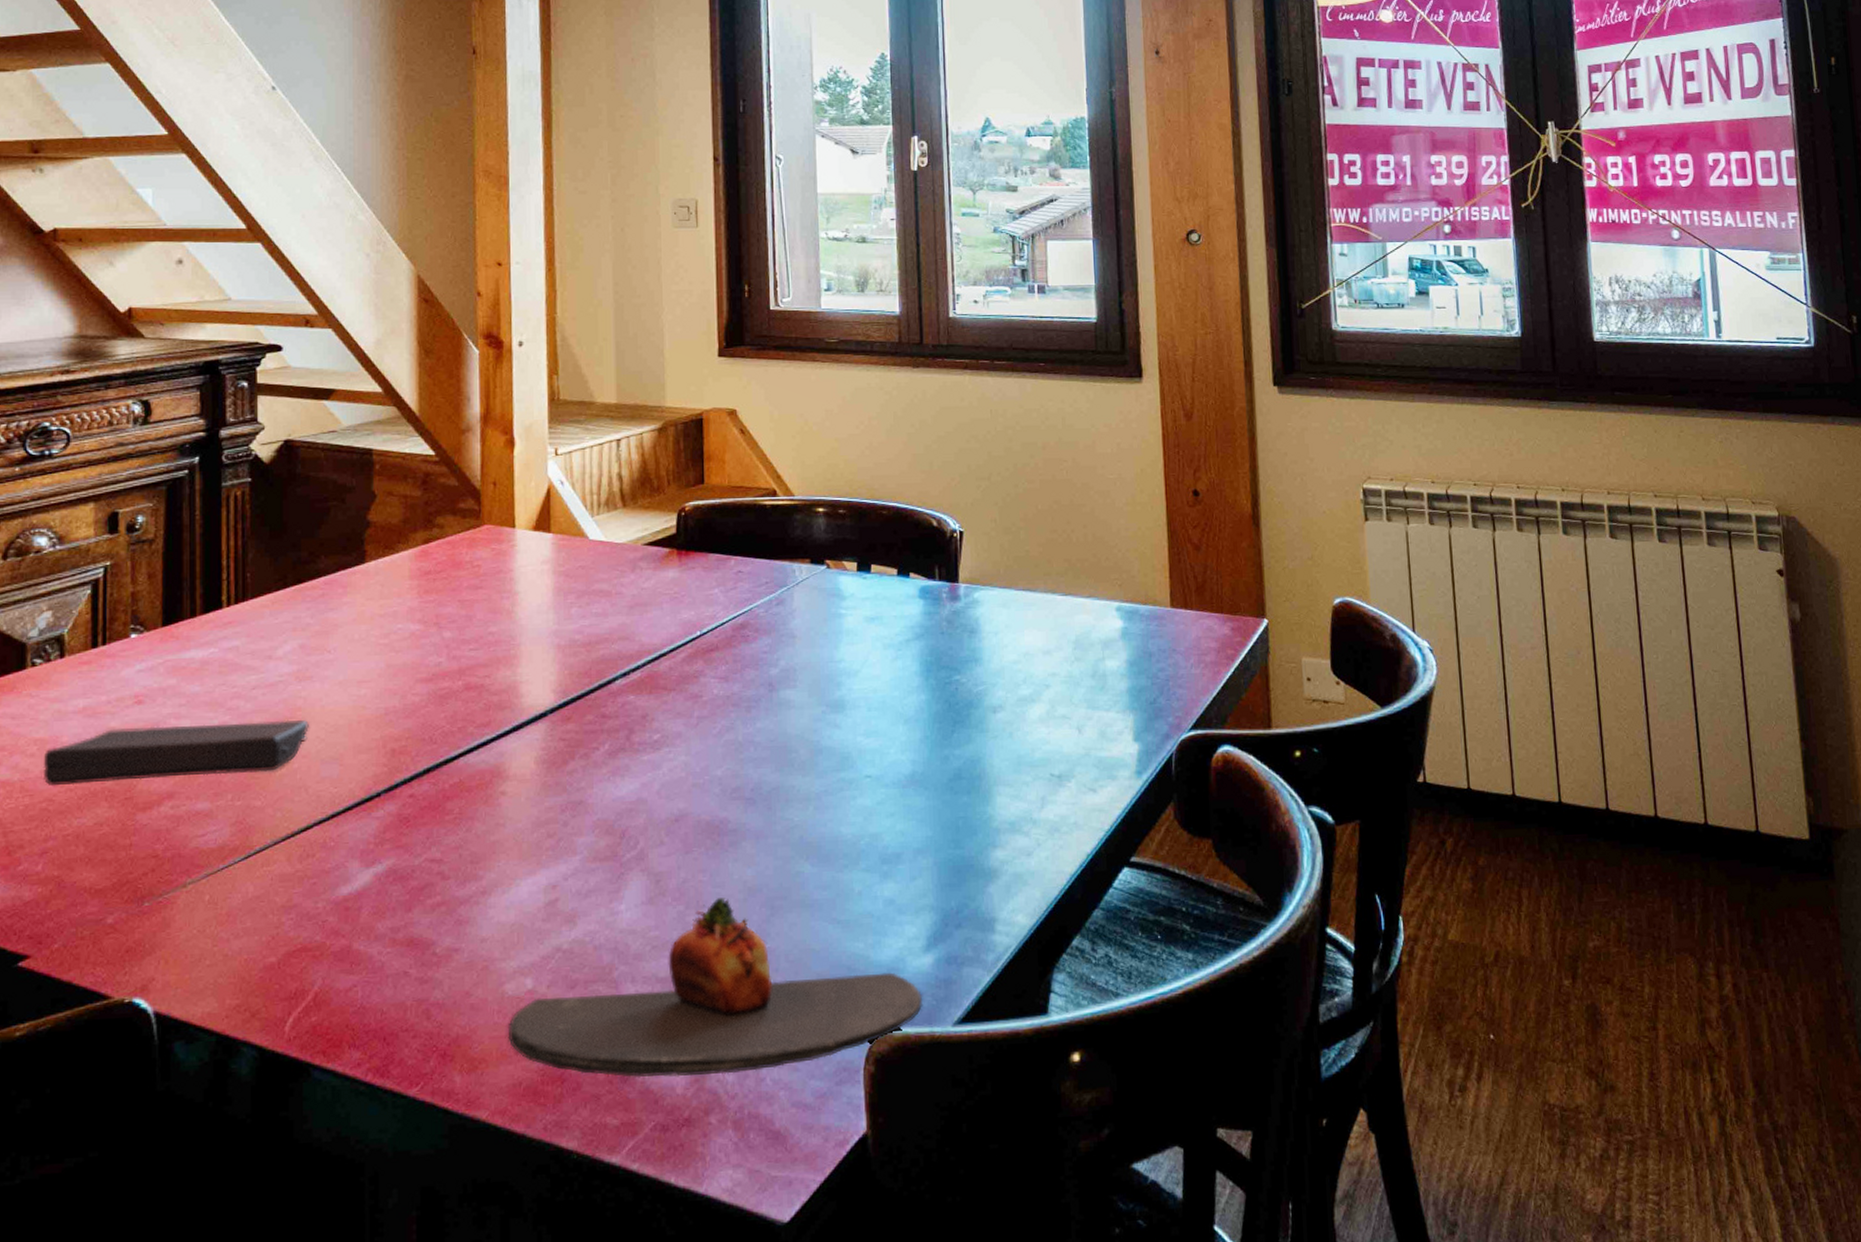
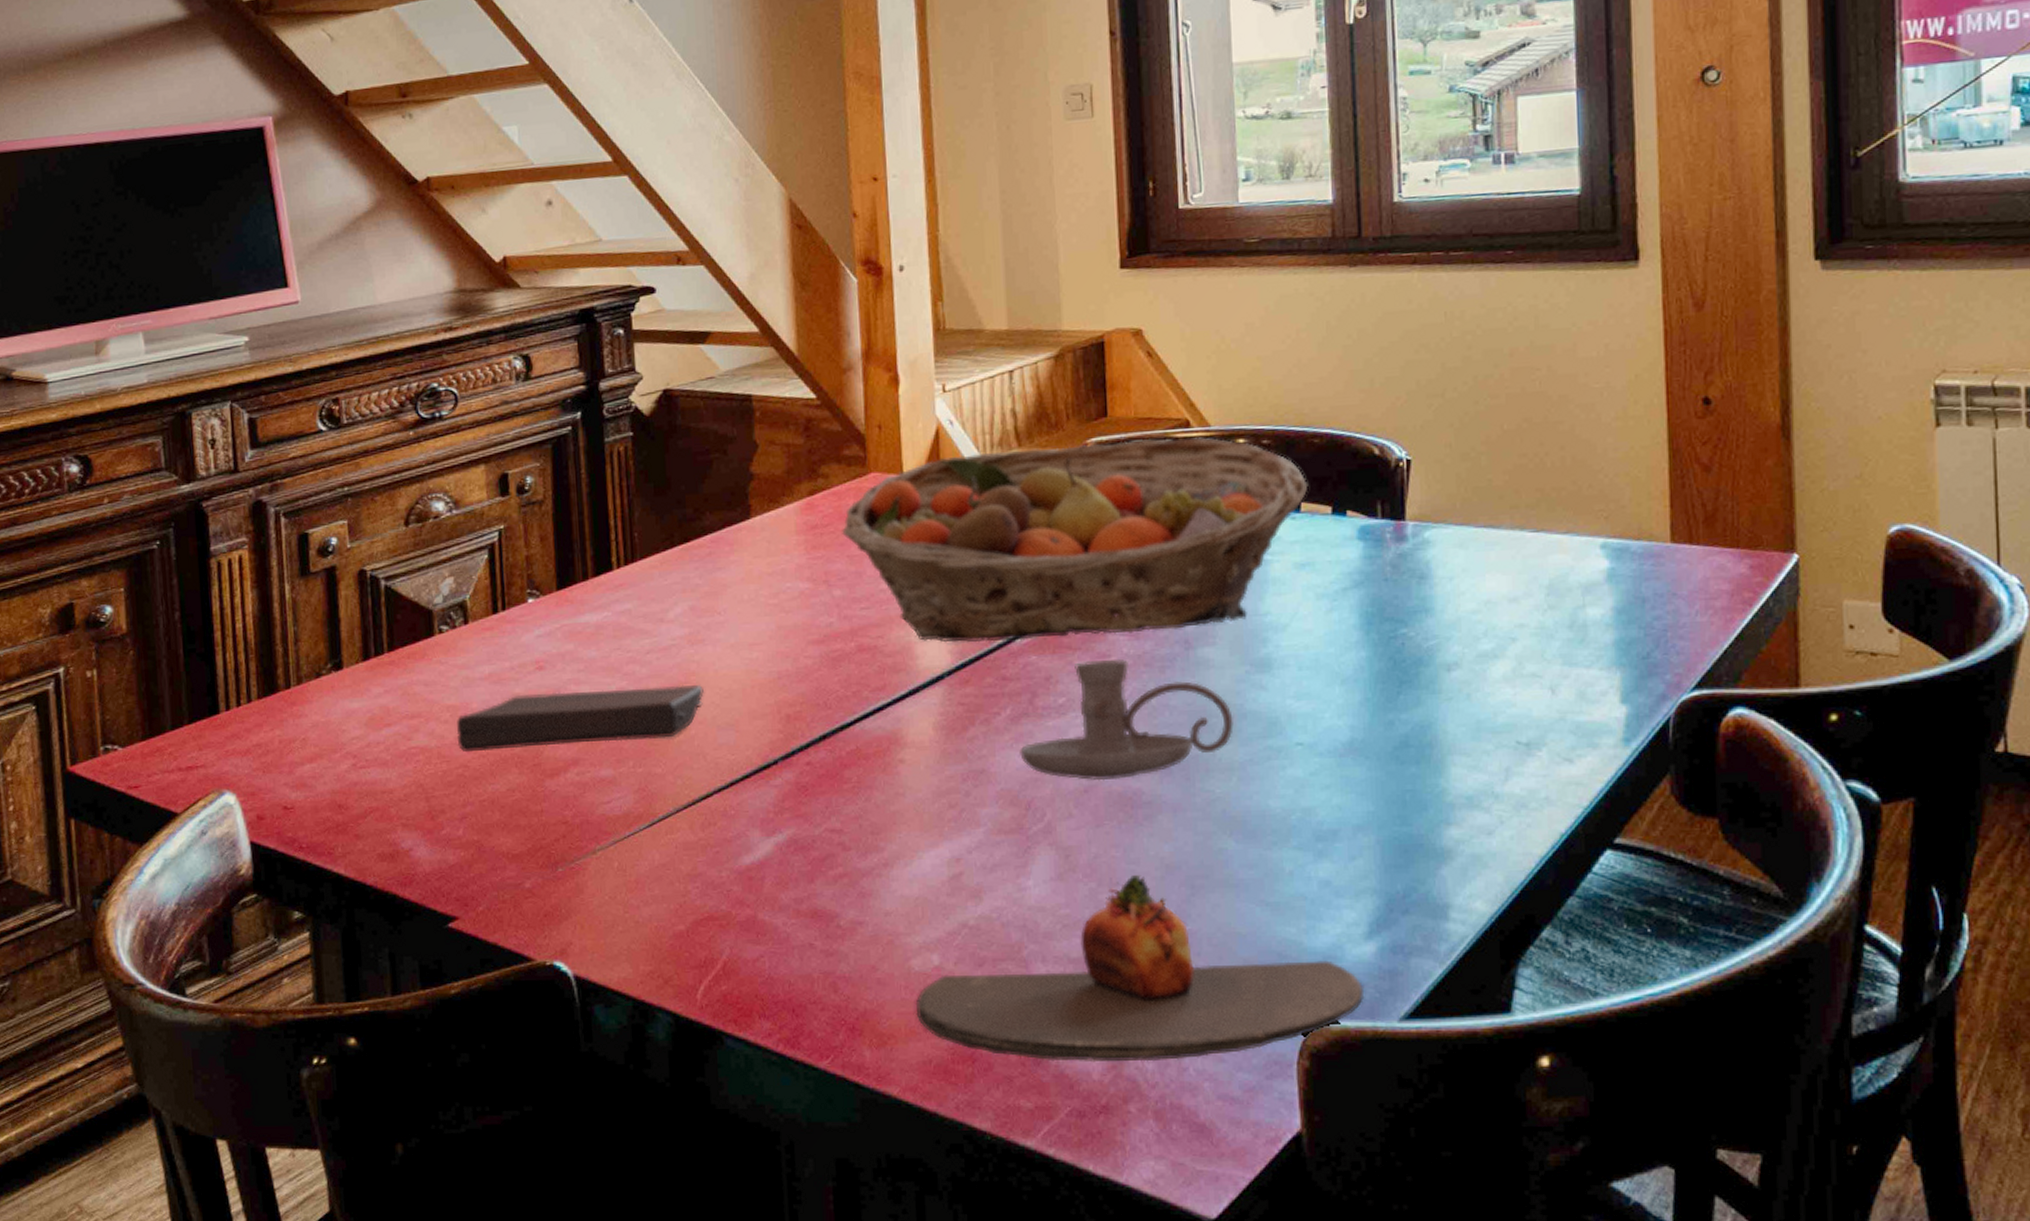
fruit basket: none [454,505,878,683] -> present [842,437,1308,643]
candle holder: none [616,699,811,811] -> present [1020,658,1234,781]

